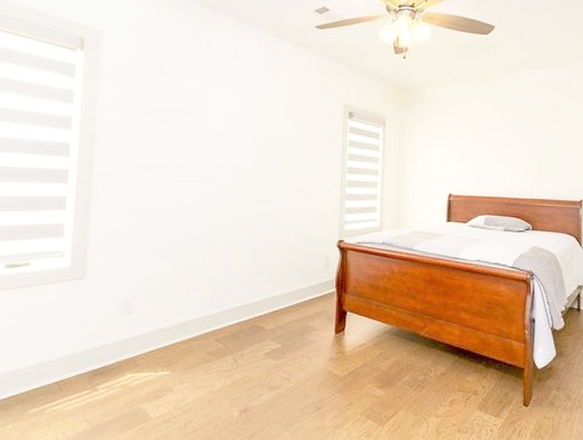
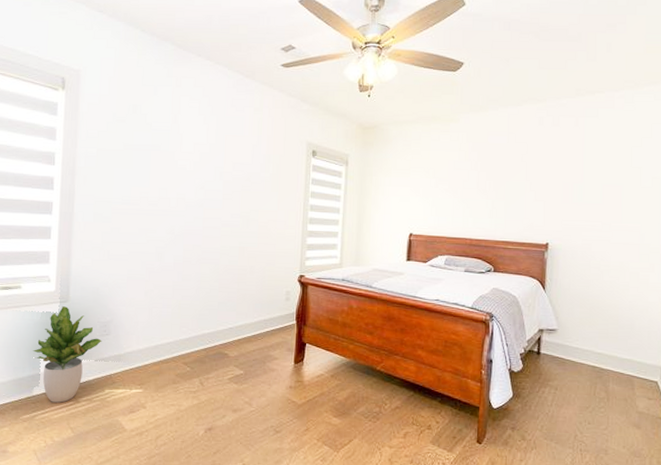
potted plant: none [43,284,124,392] -> present [32,306,102,403]

